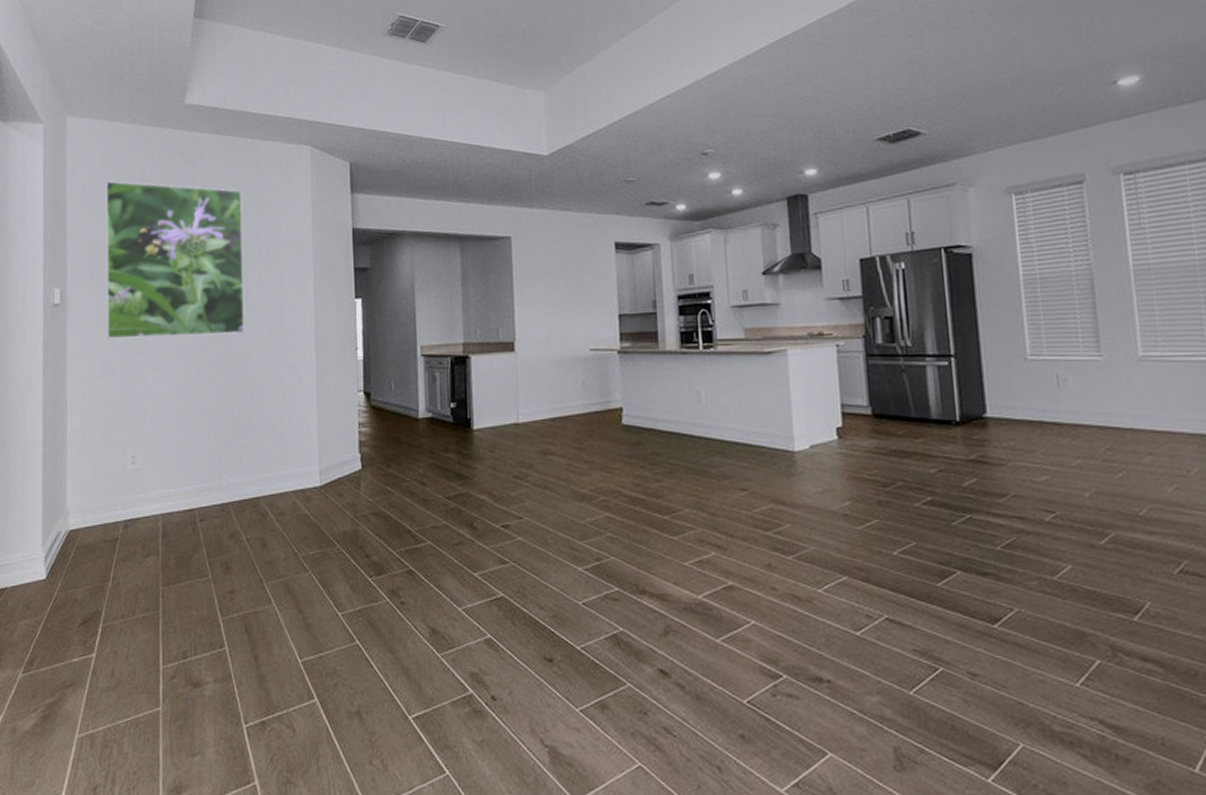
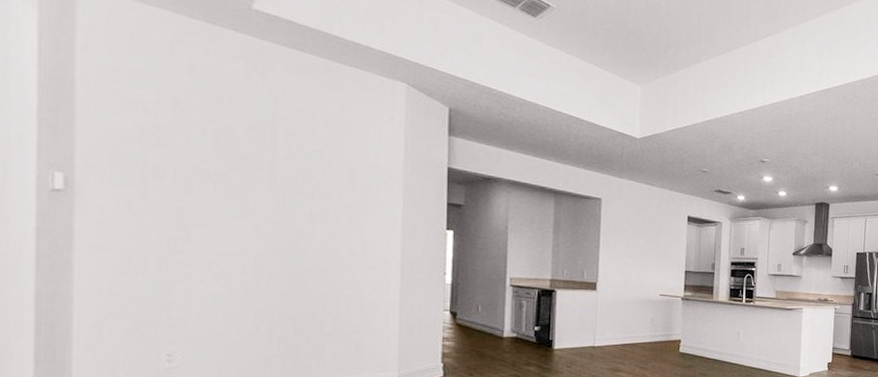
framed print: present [106,181,244,339] -> none [135,68,322,247]

